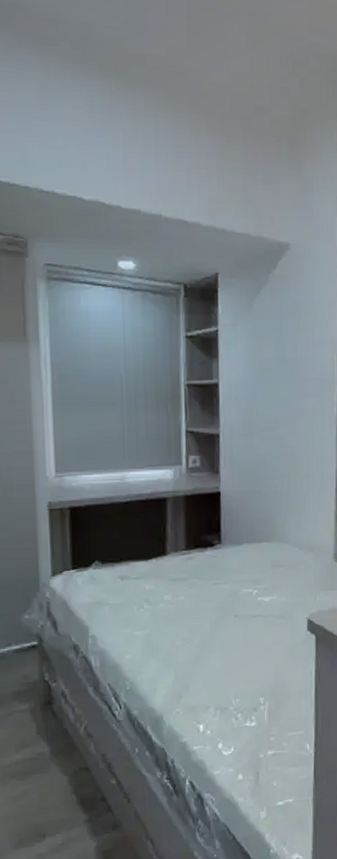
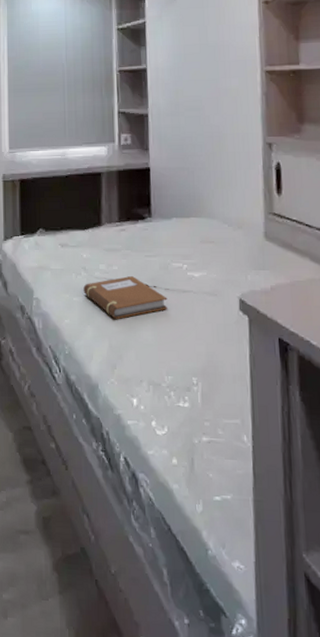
notebook: none [146,605,237,650] -> present [83,276,168,319]

